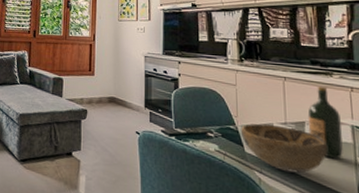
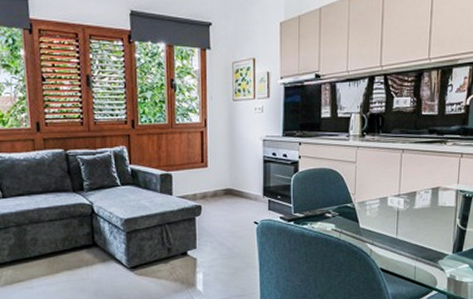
decorative bowl: present [241,123,327,173] -> none [358,198,433,240]
wine bottle: present [307,86,343,159] -> none [418,155,449,223]

